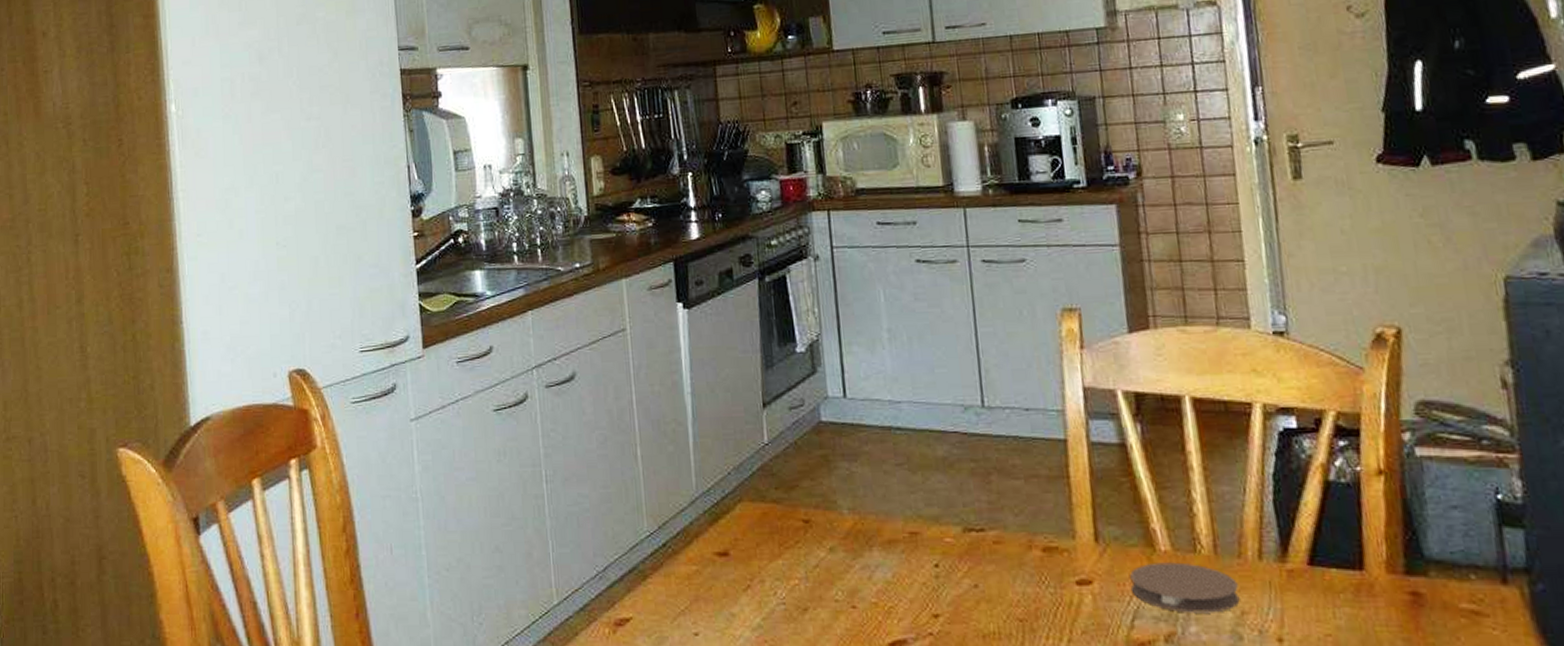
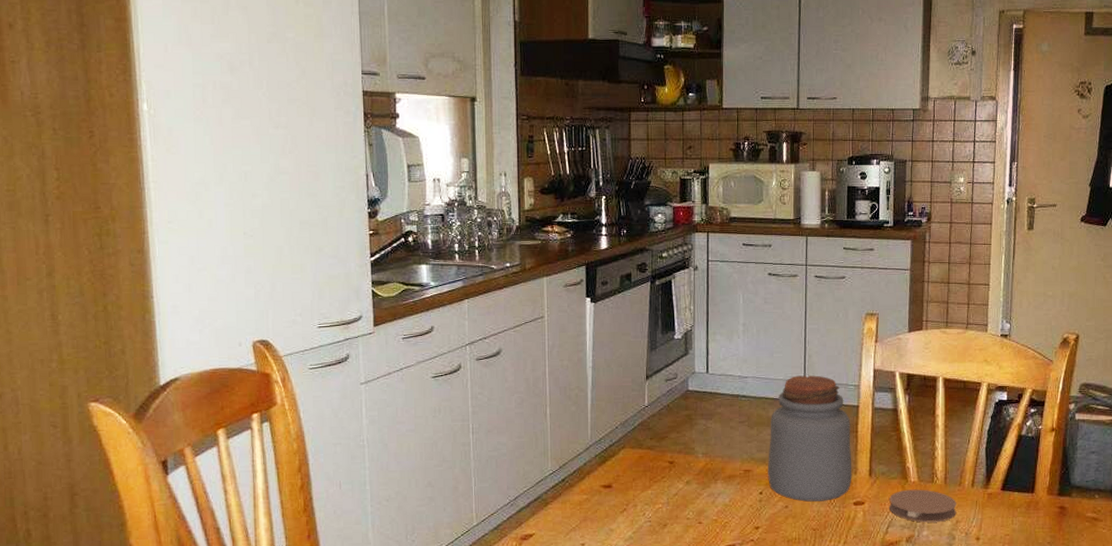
jar: none [939,397,1070,579] -> present [768,375,852,502]

